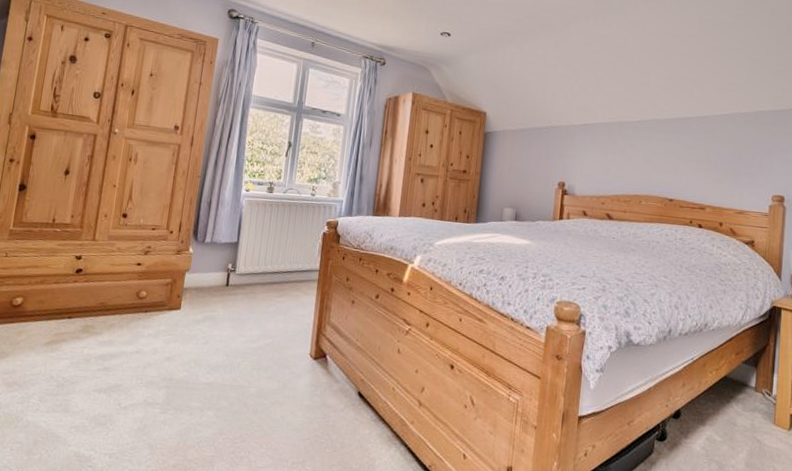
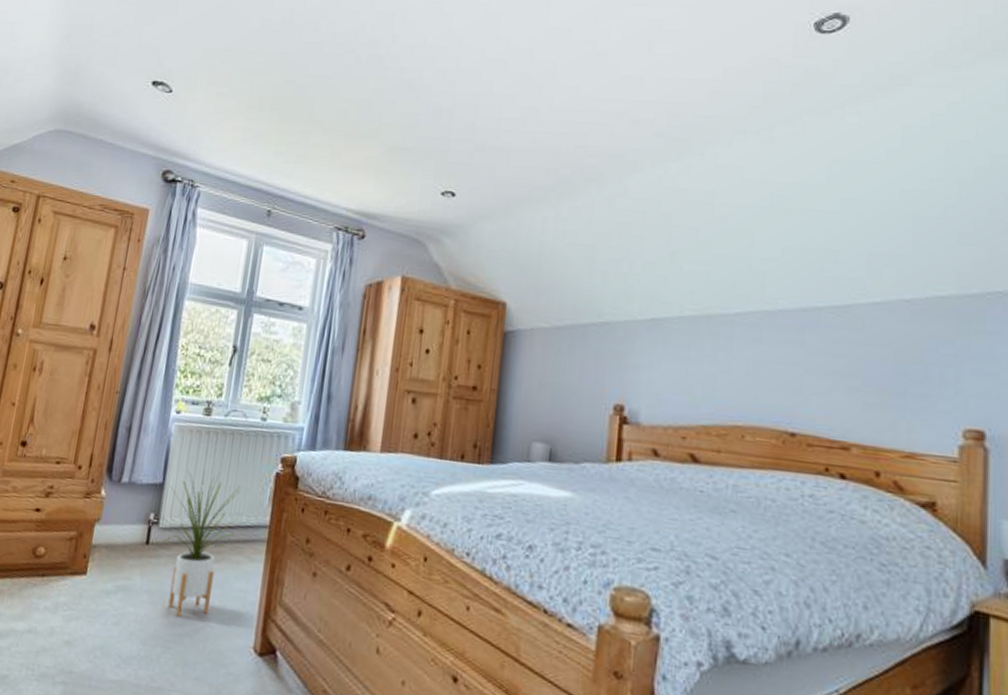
house plant: none [239,232,297,336] -> present [163,471,240,617]

